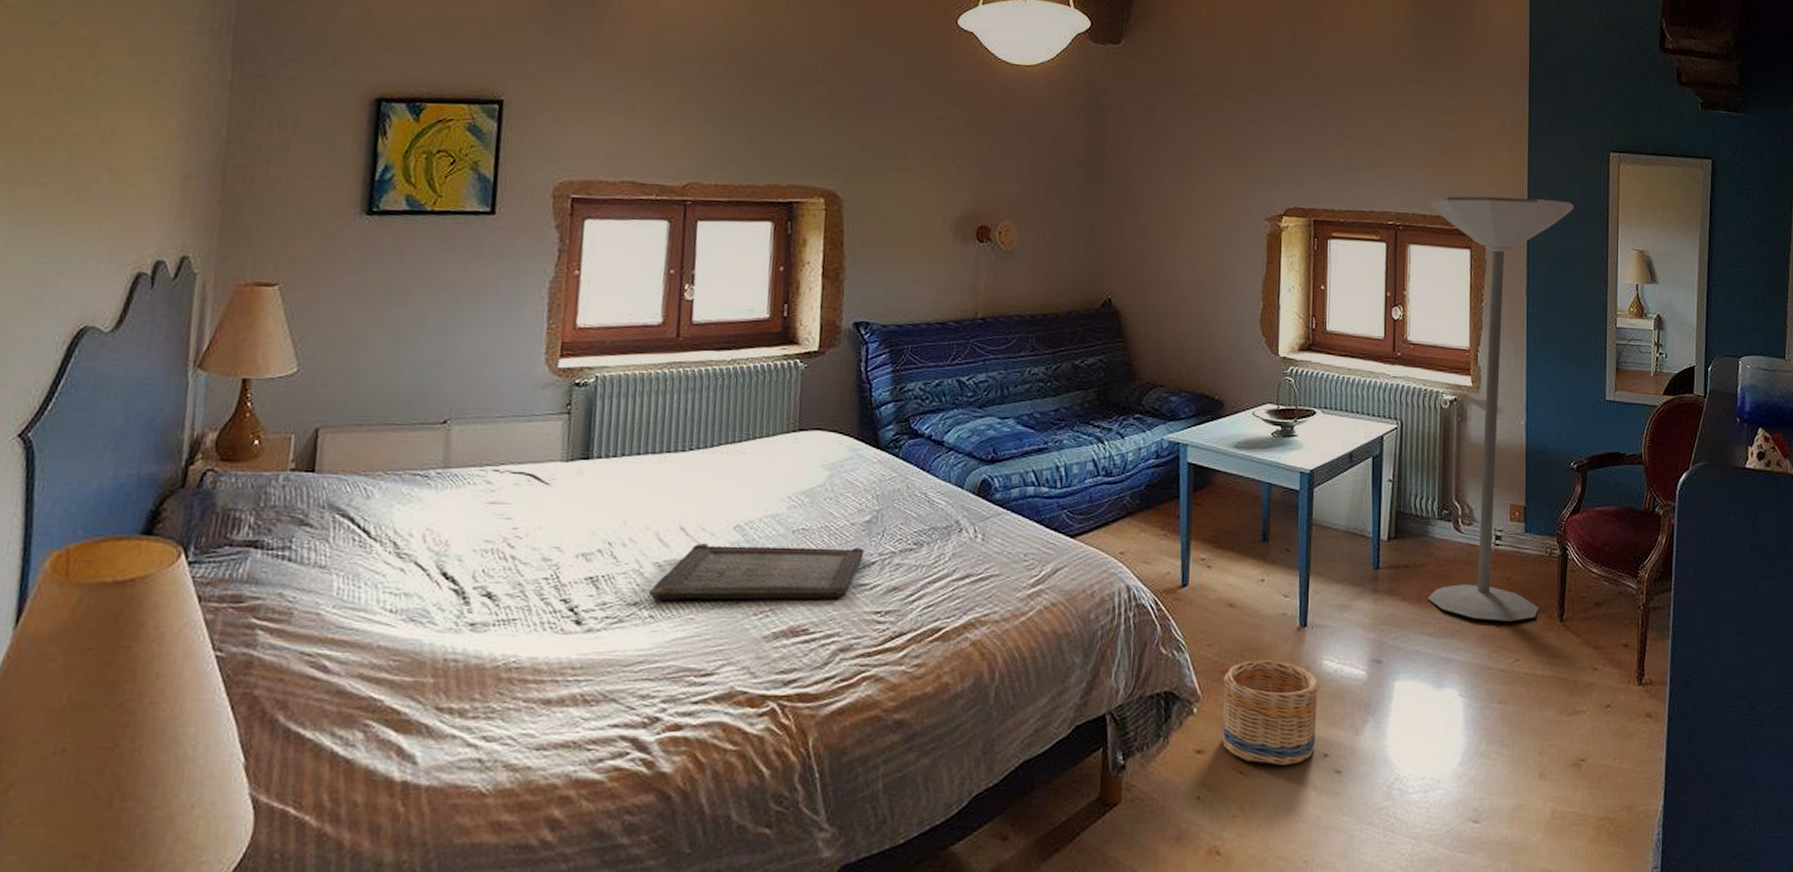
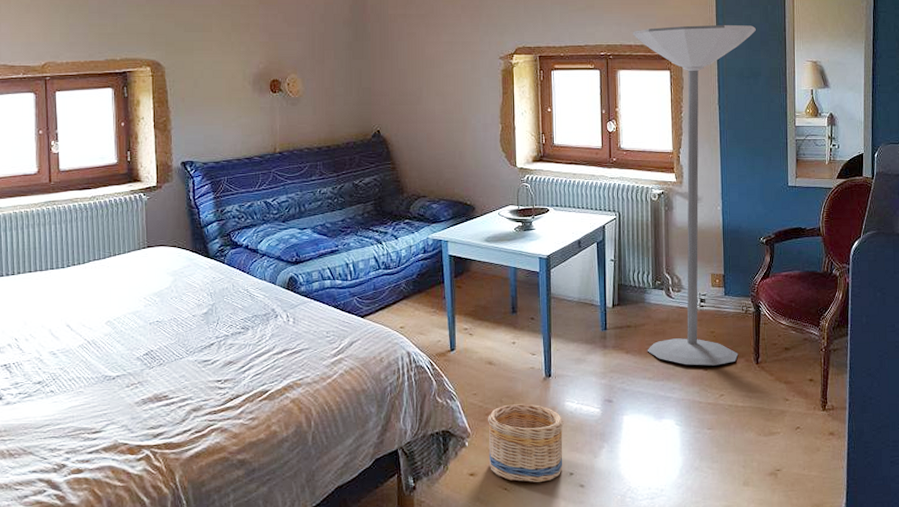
serving tray: present [649,543,864,600] -> none [49,333,204,379]

